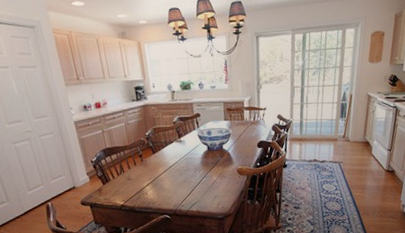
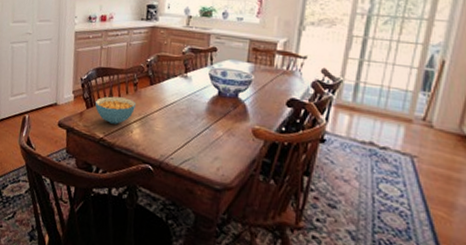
cereal bowl: none [110,168,145,192] -> present [95,96,136,125]

